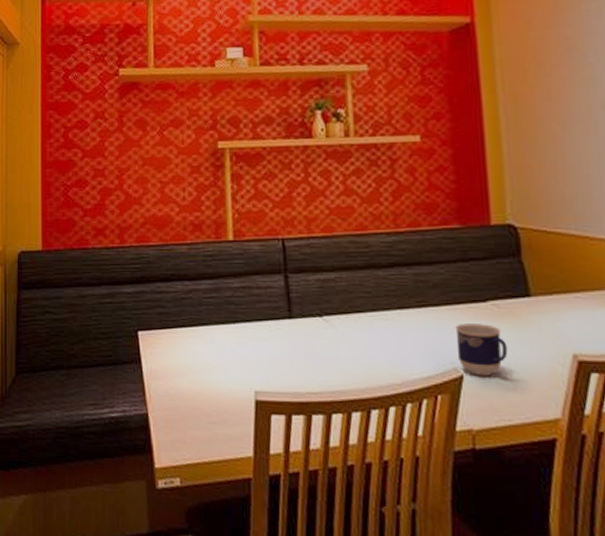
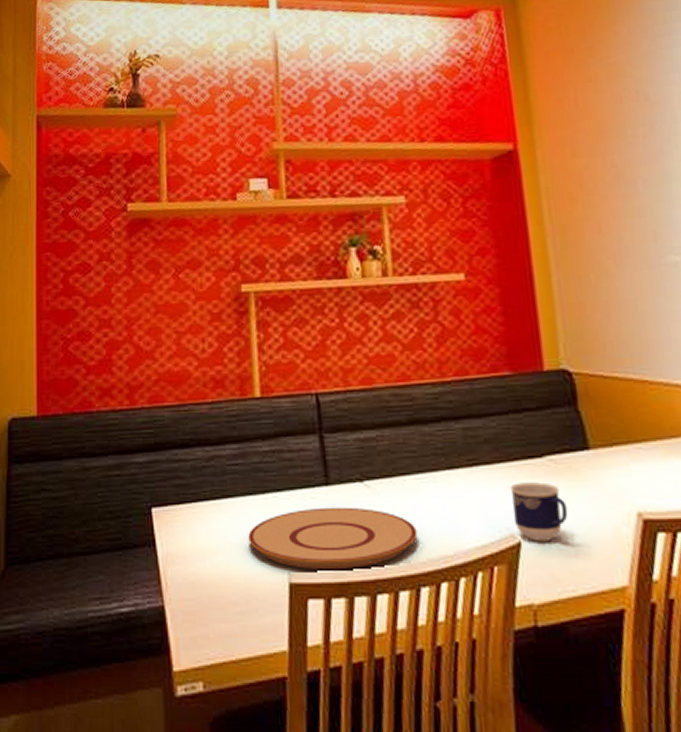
plate: none [220,337,370,391] -> present [248,507,418,569]

